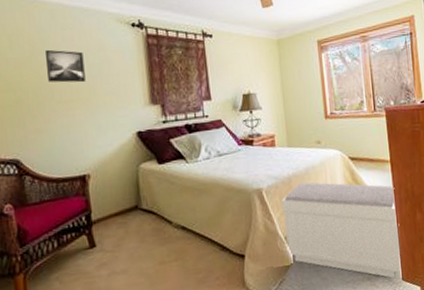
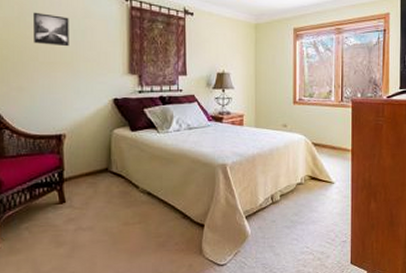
bench: present [281,182,400,278] -> none [243,162,354,260]

